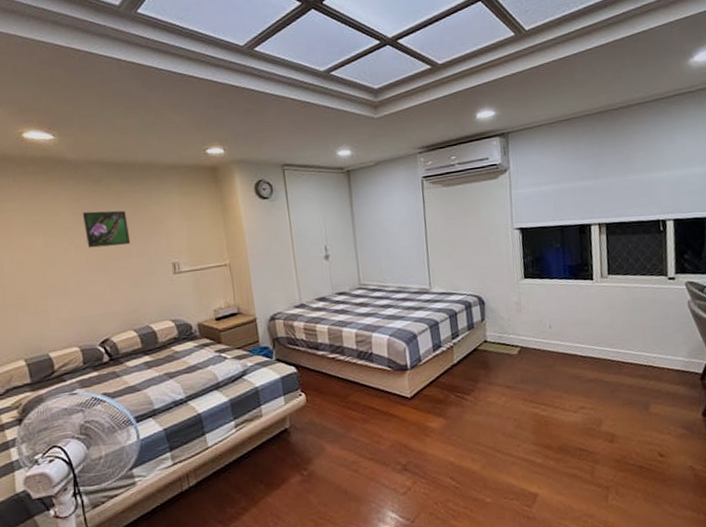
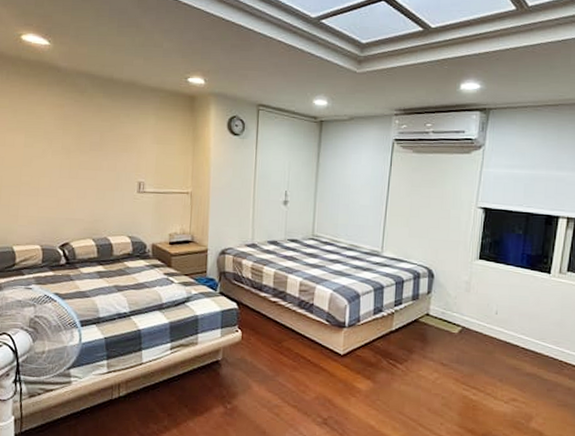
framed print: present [82,210,131,248] -> none [63,120,104,158]

